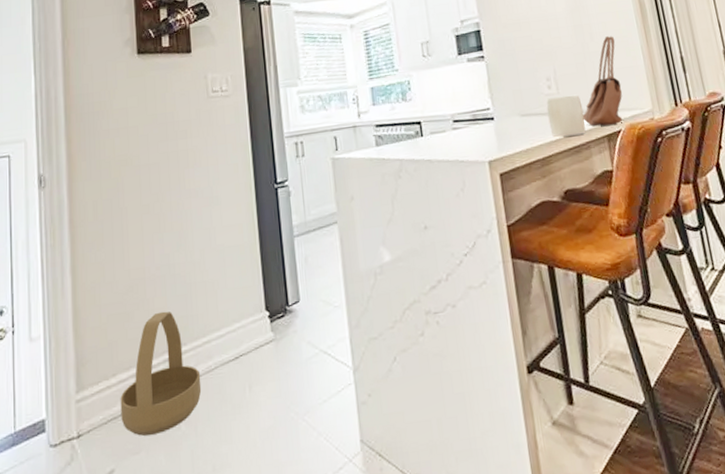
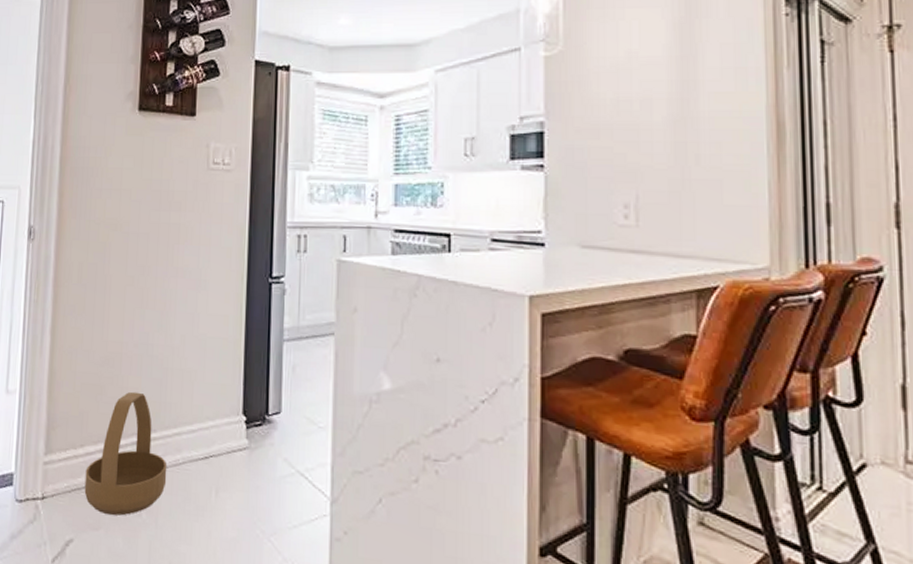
mug: present [546,95,586,137] -> none [618,230,669,284]
handbag: present [583,36,623,127] -> none [667,162,731,279]

